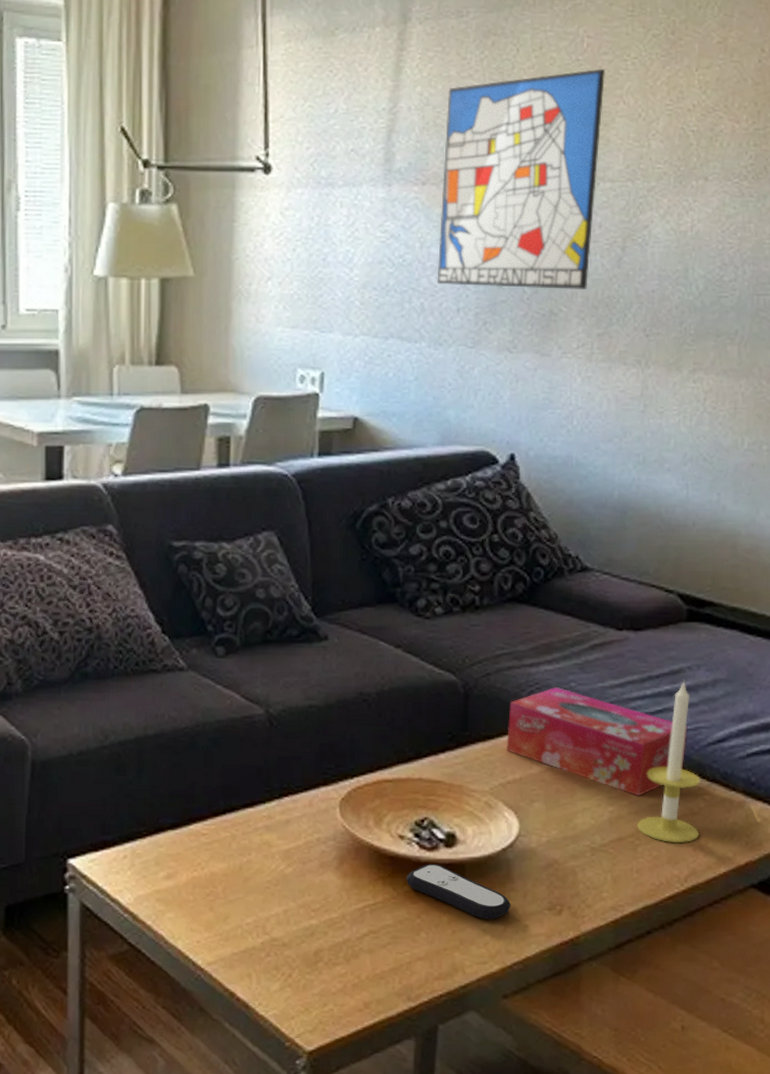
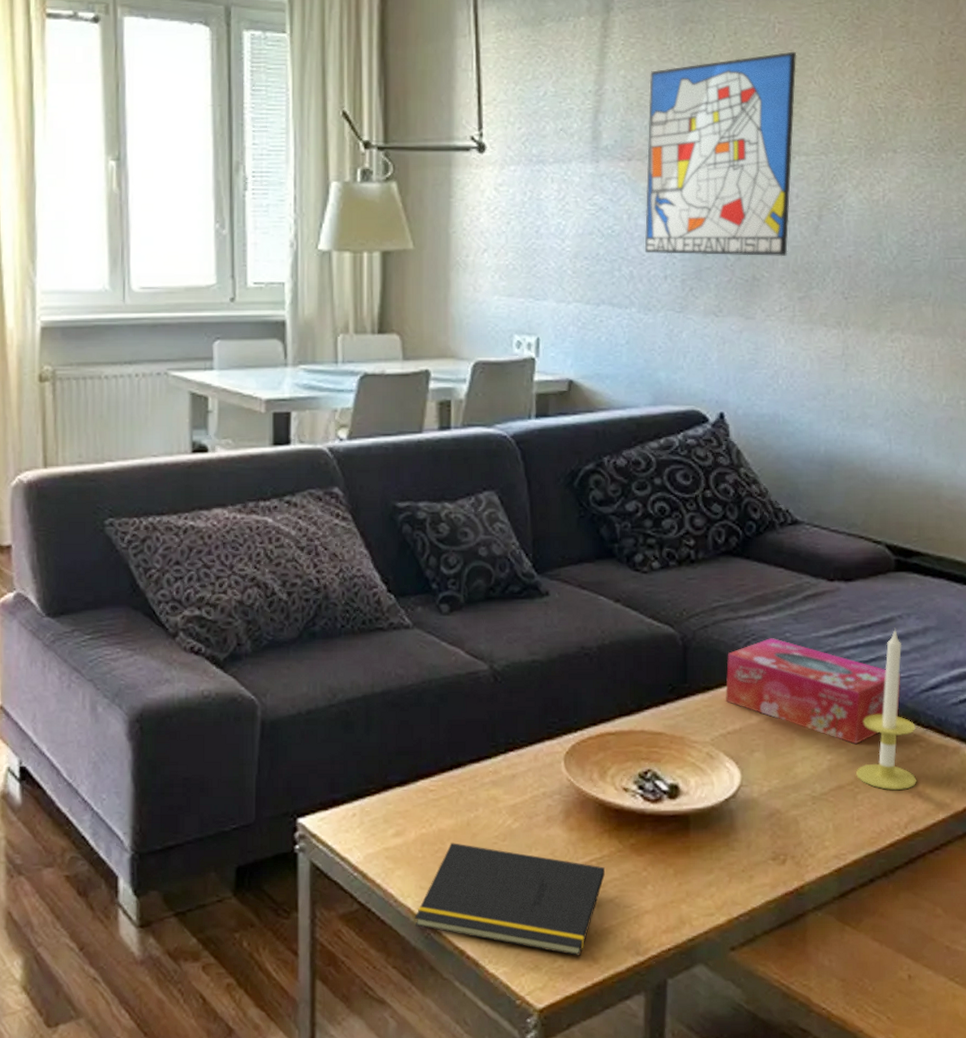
notepad: none [185,886,378,1000] -> present [415,843,605,956]
remote control: present [406,864,511,920] -> none [631,816,735,871]

